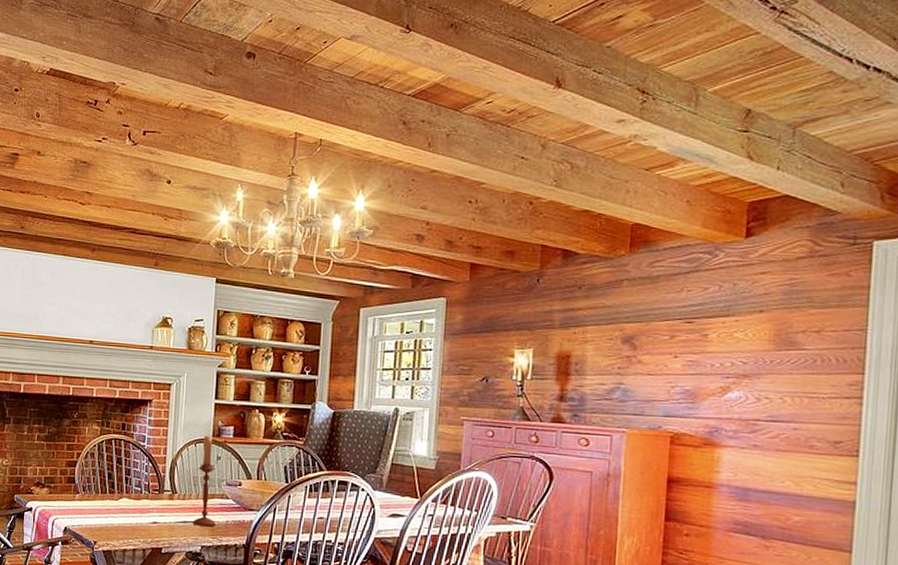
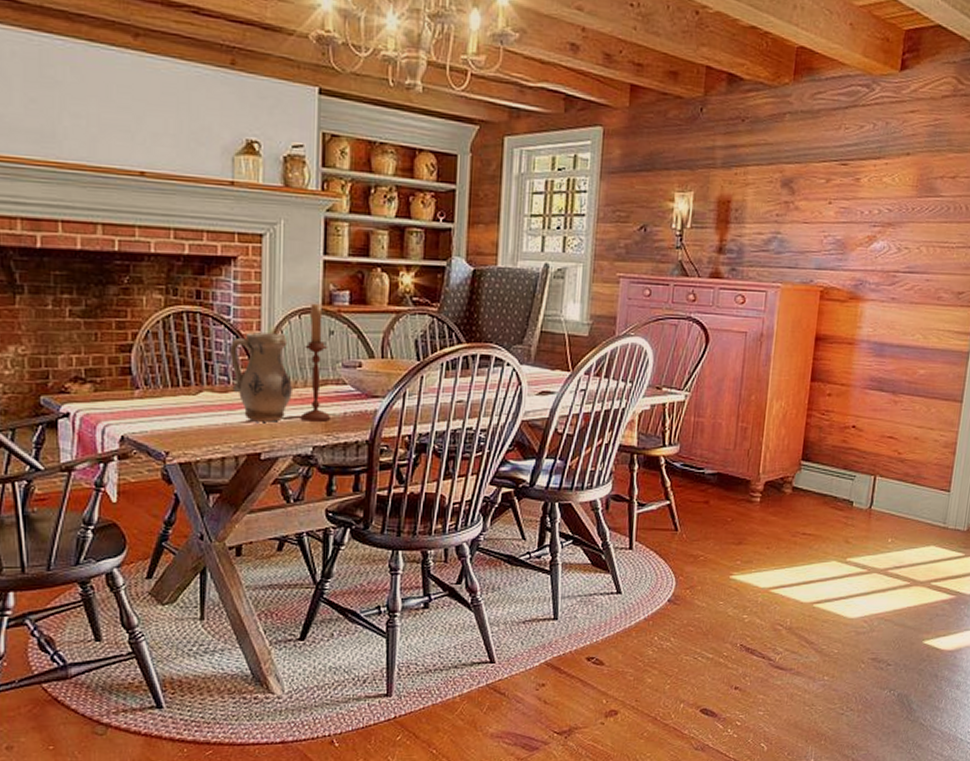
ceramic pitcher: none [143,455,188,525] -> present [229,332,292,422]

